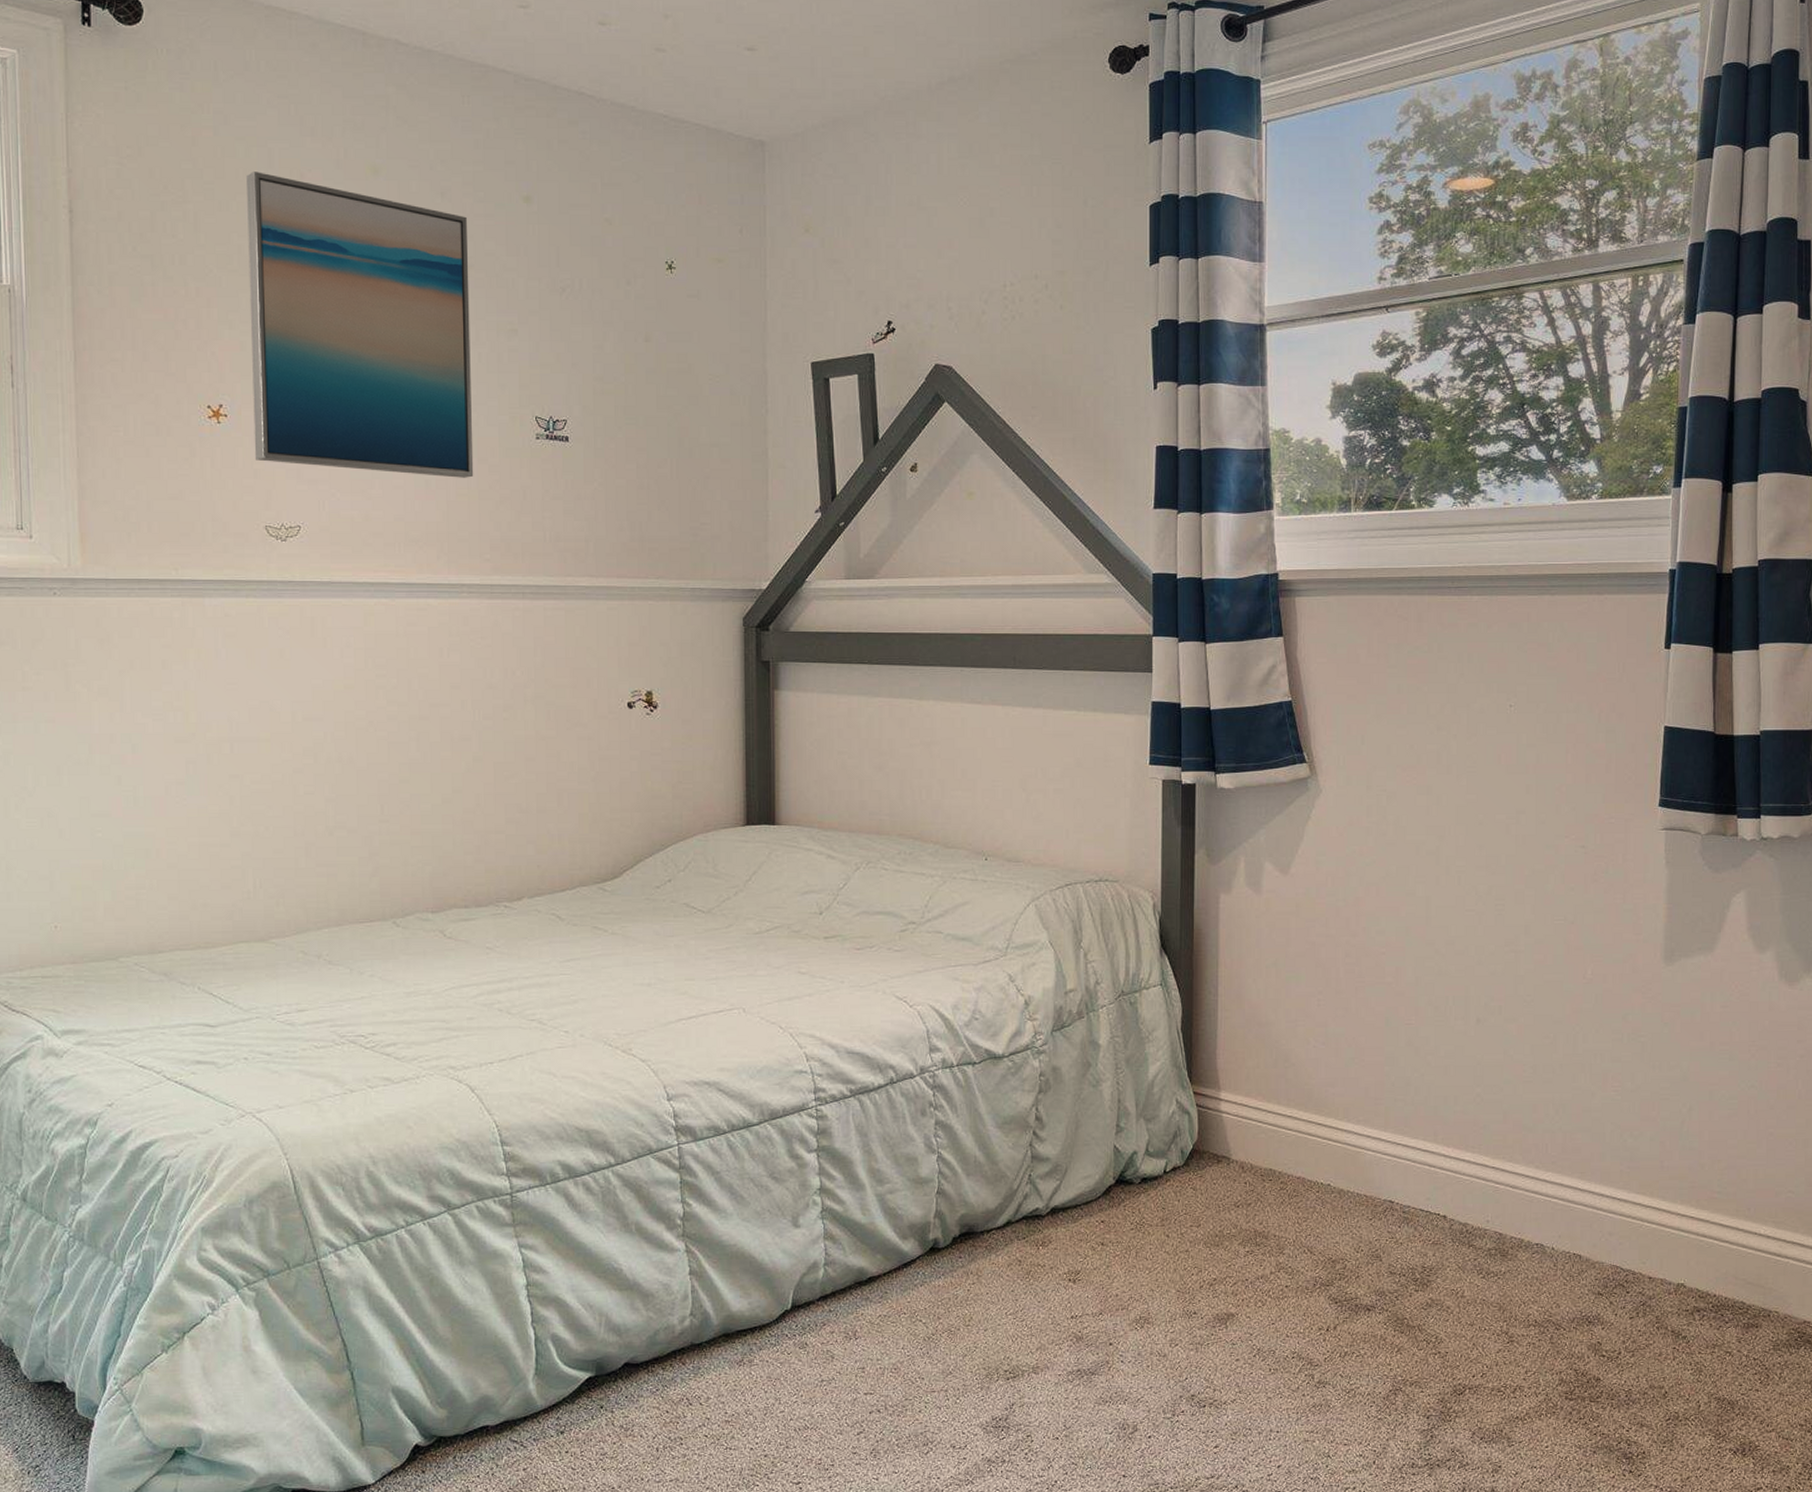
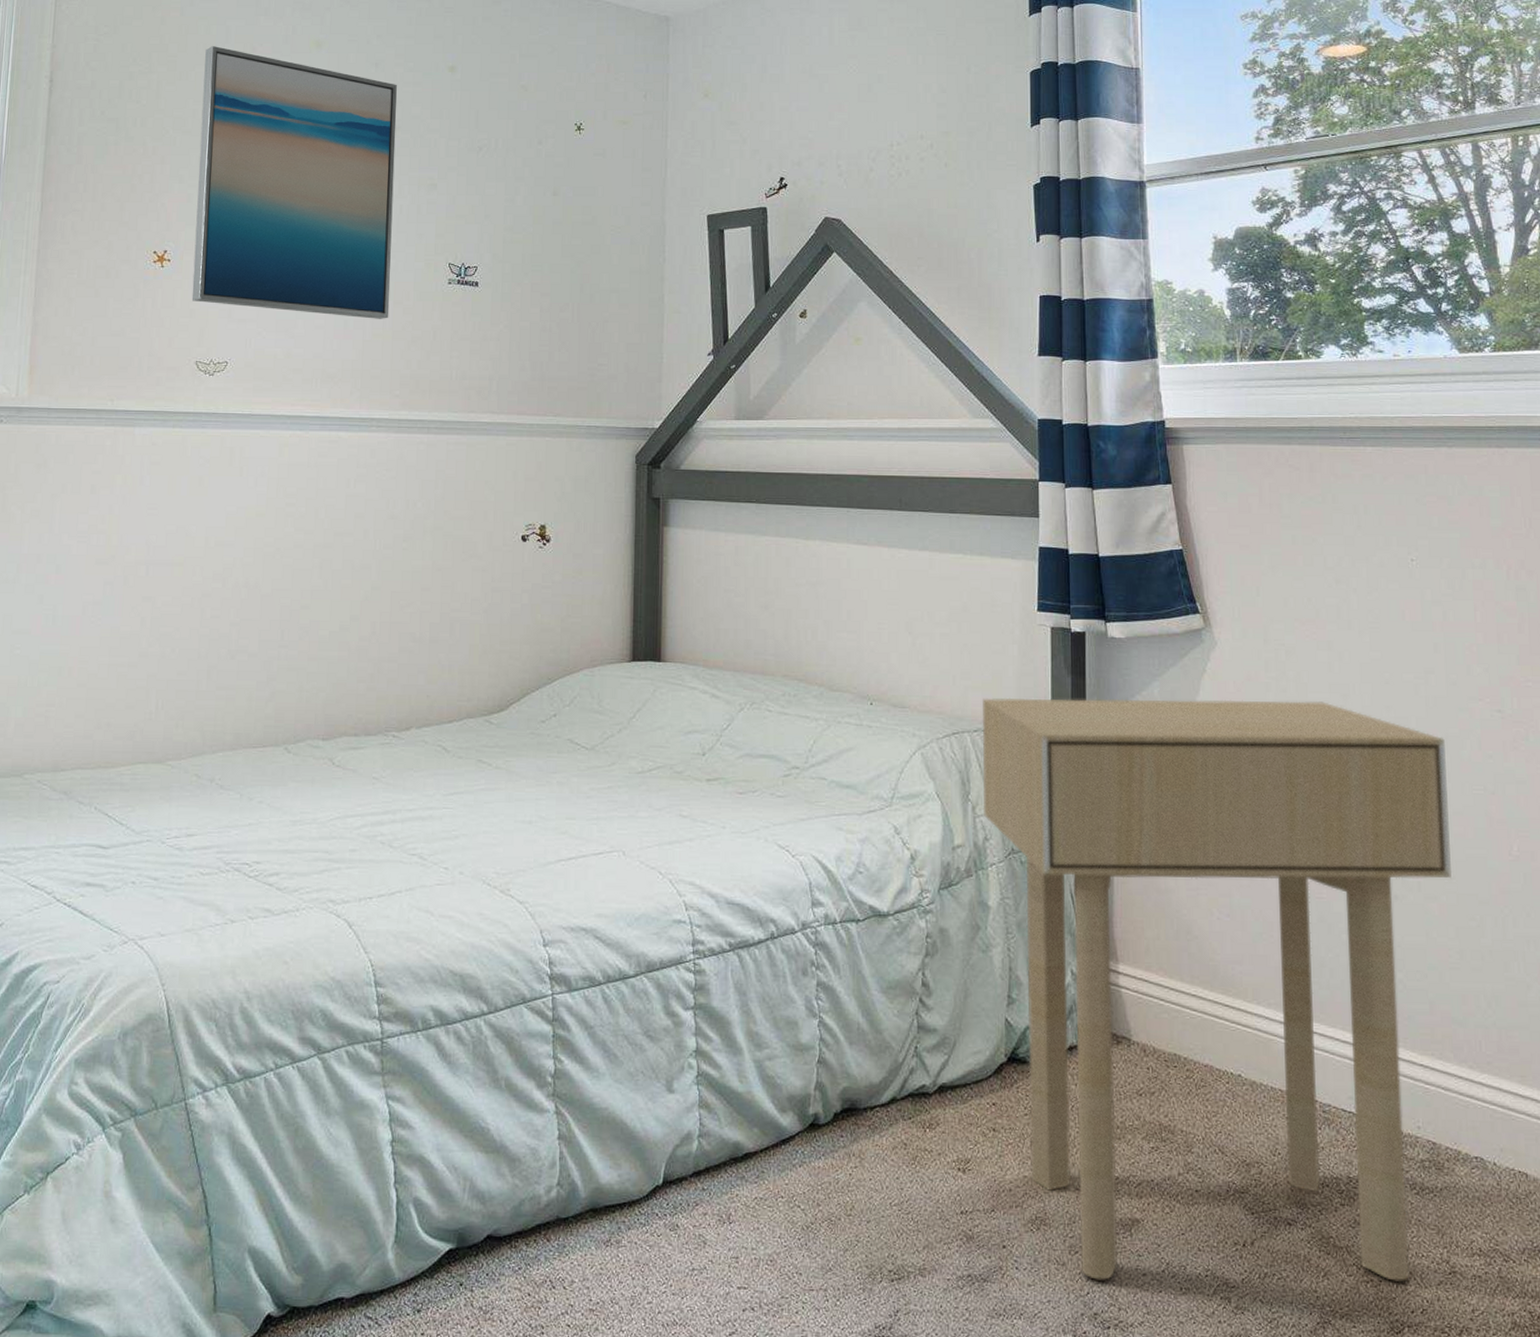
side table: none [1094,843,1531,1367] -> present [983,697,1452,1281]

